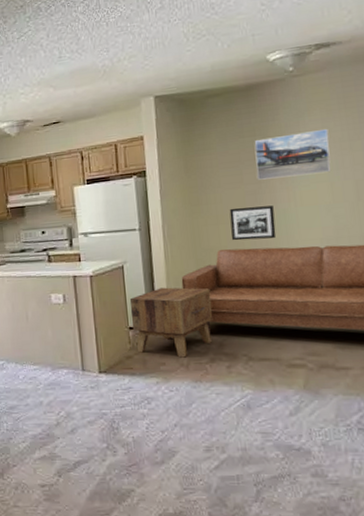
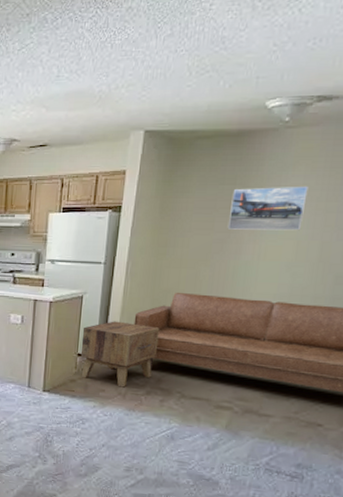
picture frame: present [229,205,277,241] -> none [189,254,237,289]

